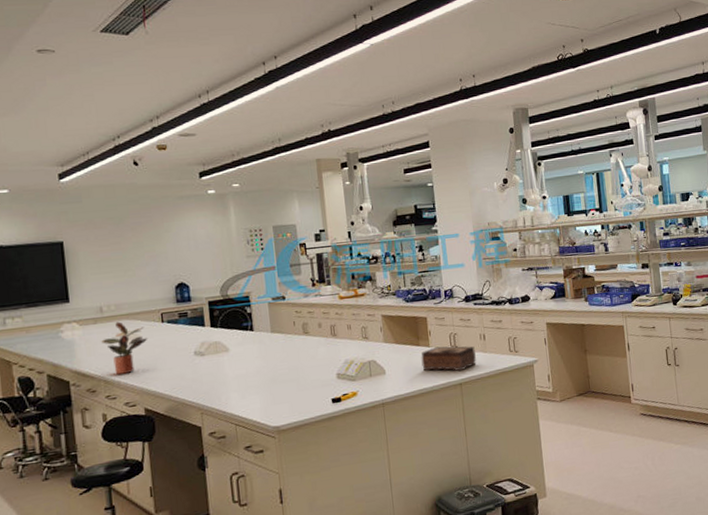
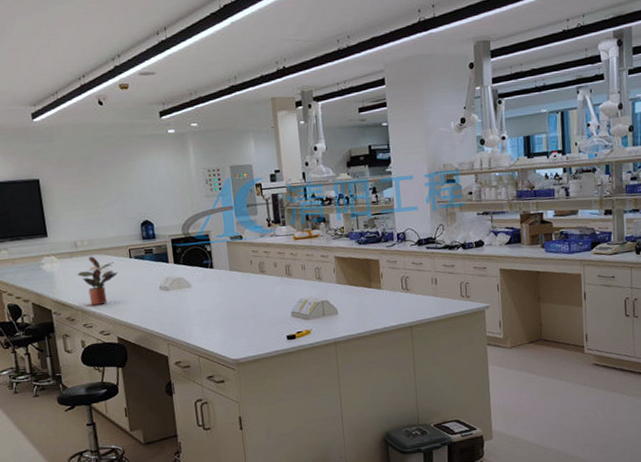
tissue box: present [421,346,477,371] -> none [372,289,427,314]

